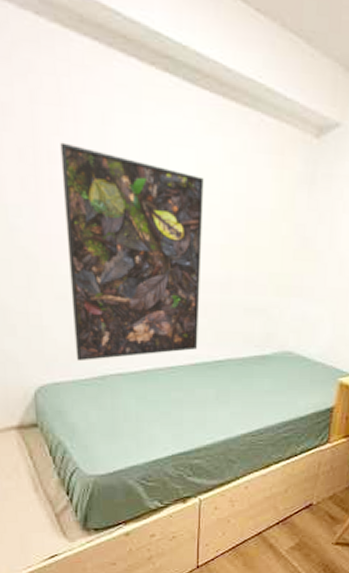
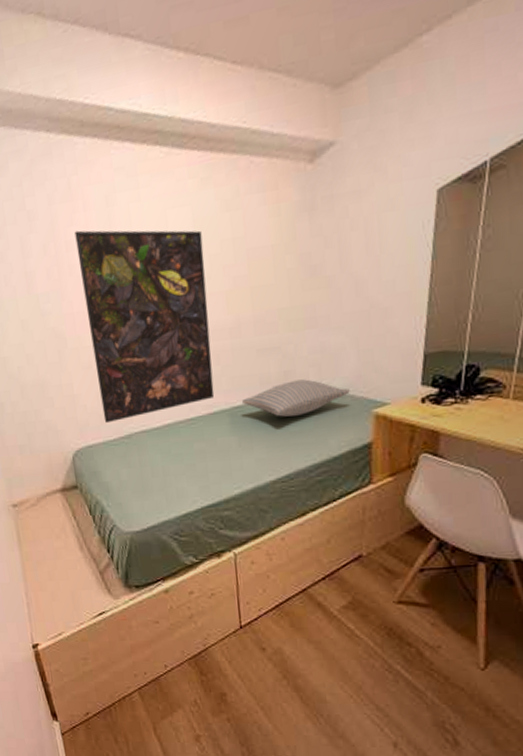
pillow: none [223,343,322,377] -> present [241,379,350,418]

